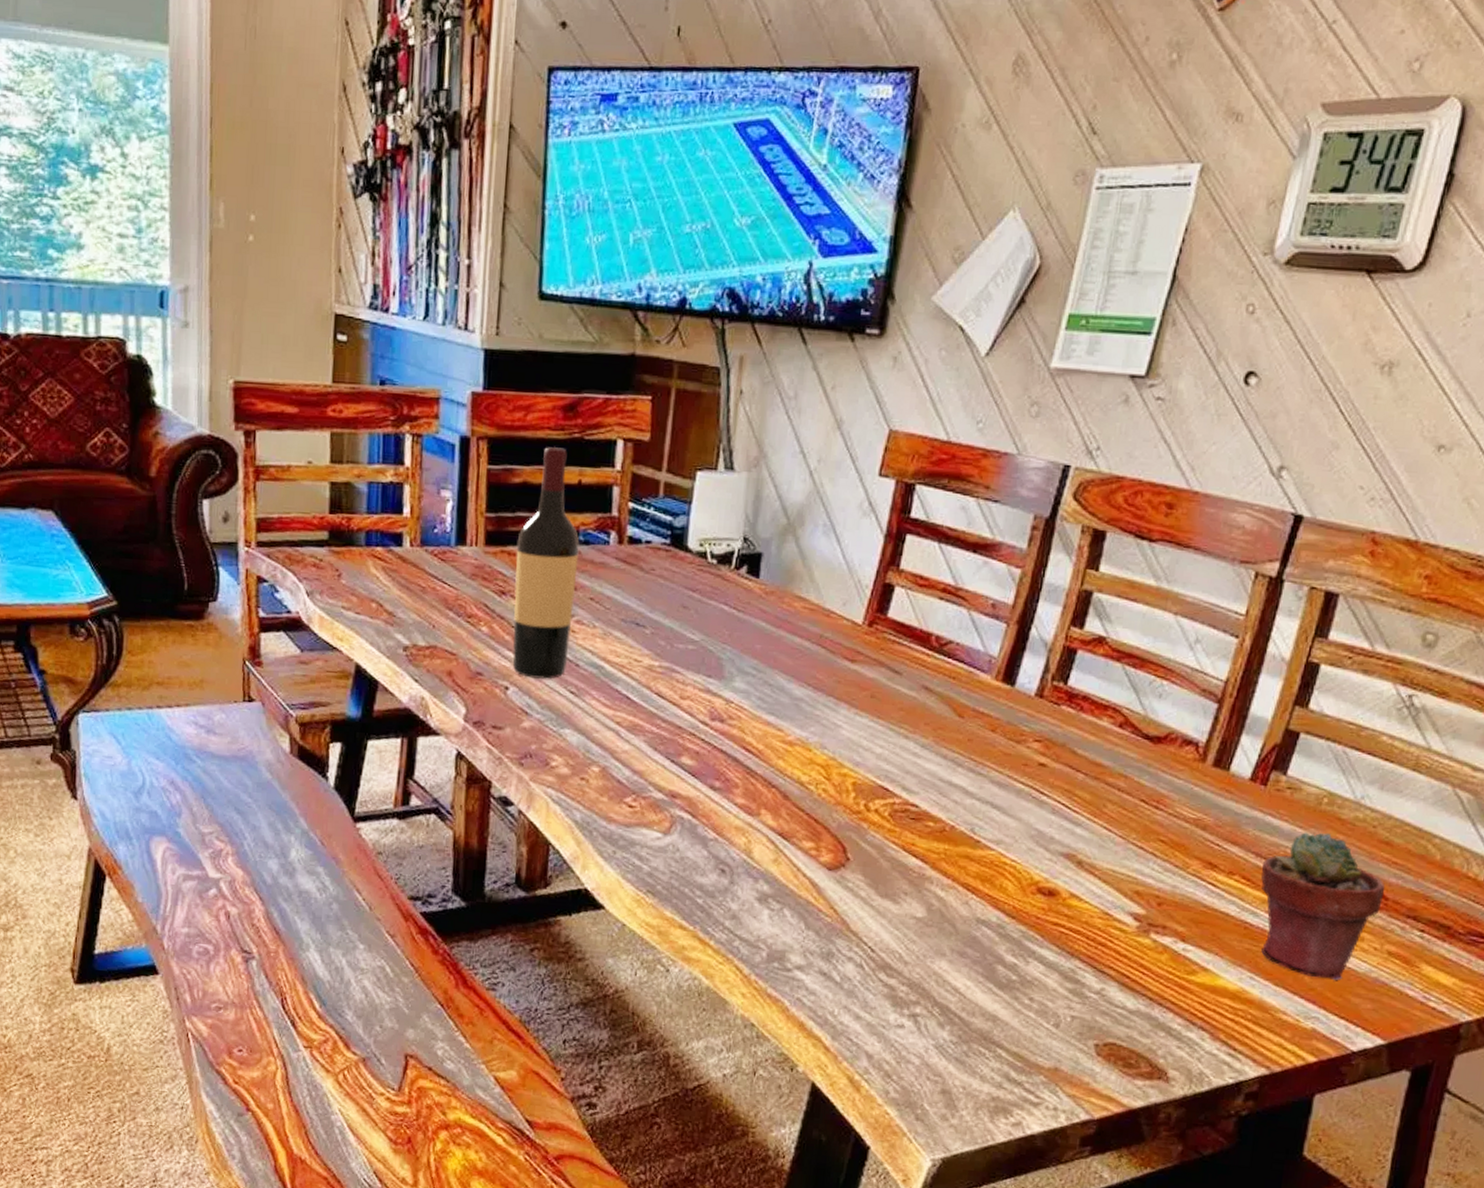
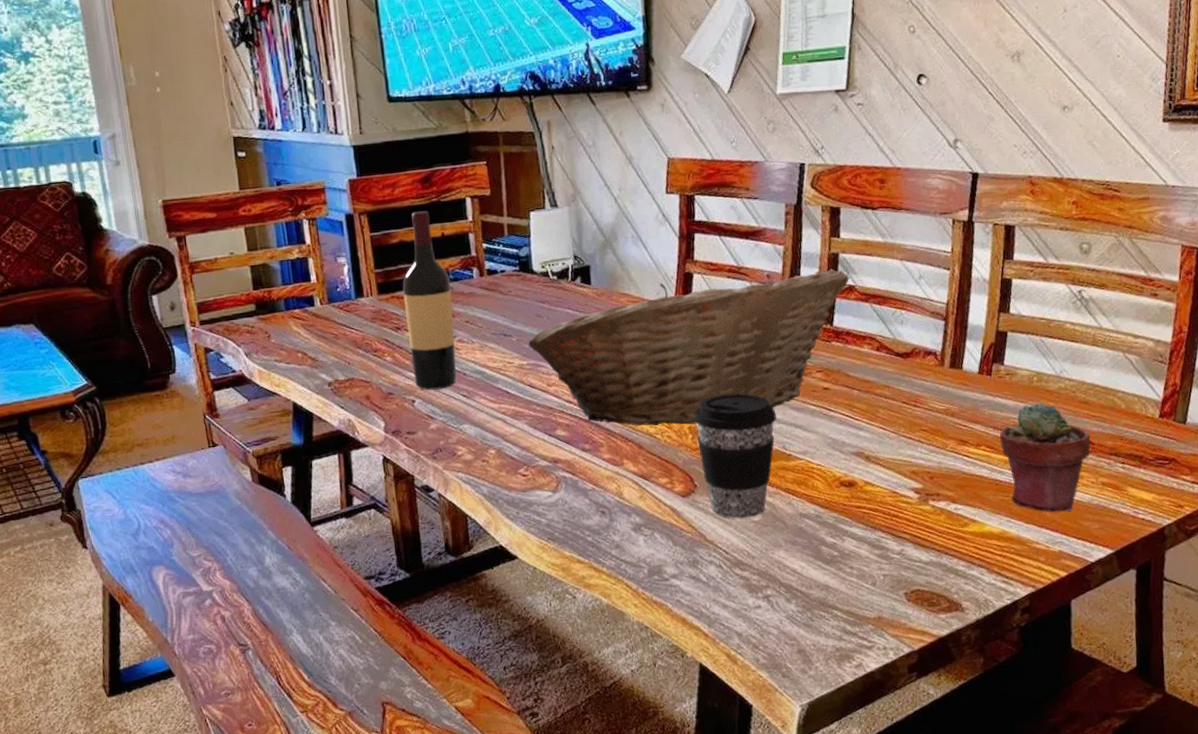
fruit basket: none [665,591,1102,780] -> present [528,268,850,426]
coffee cup: none [861,748,970,912] -> present [694,393,776,519]

